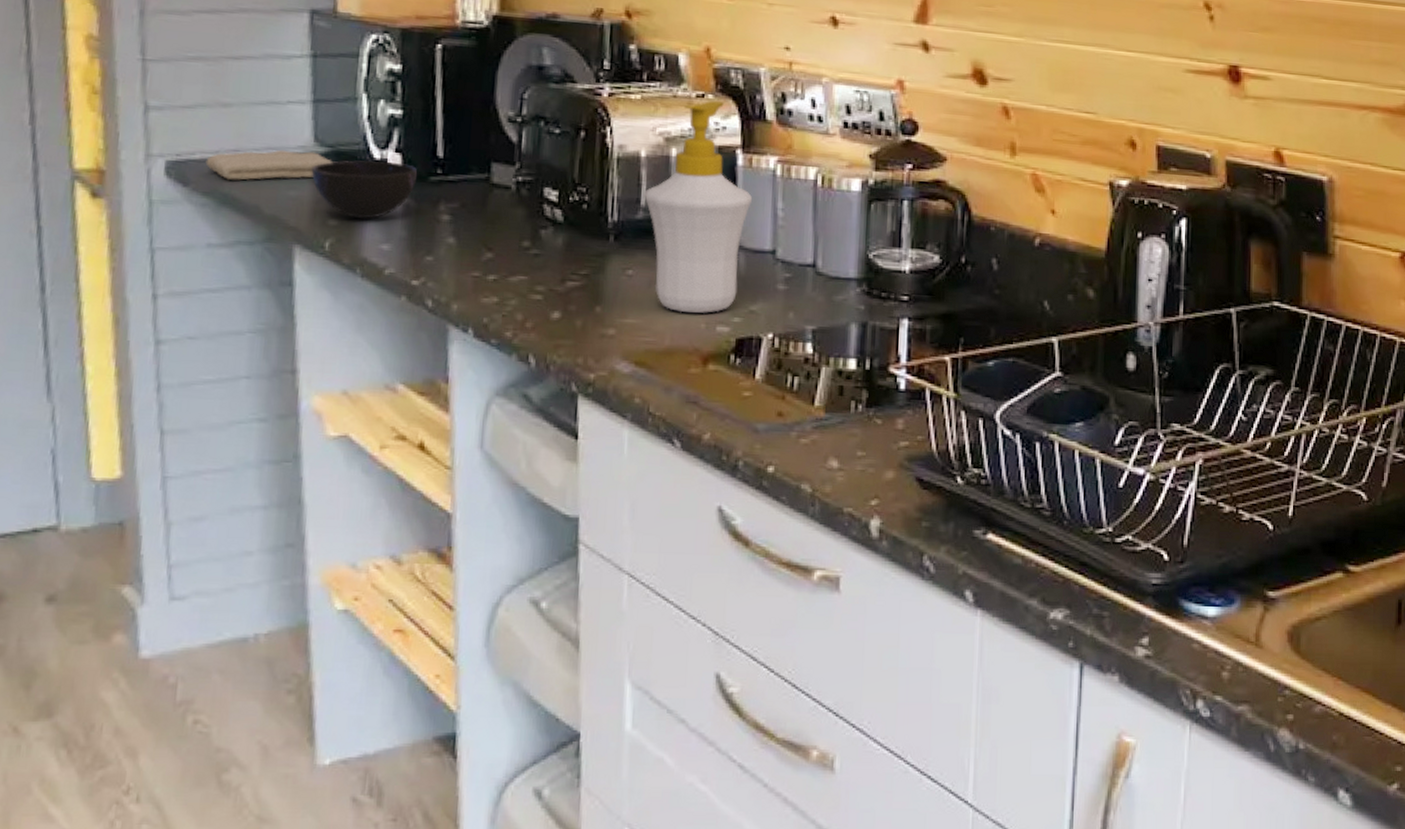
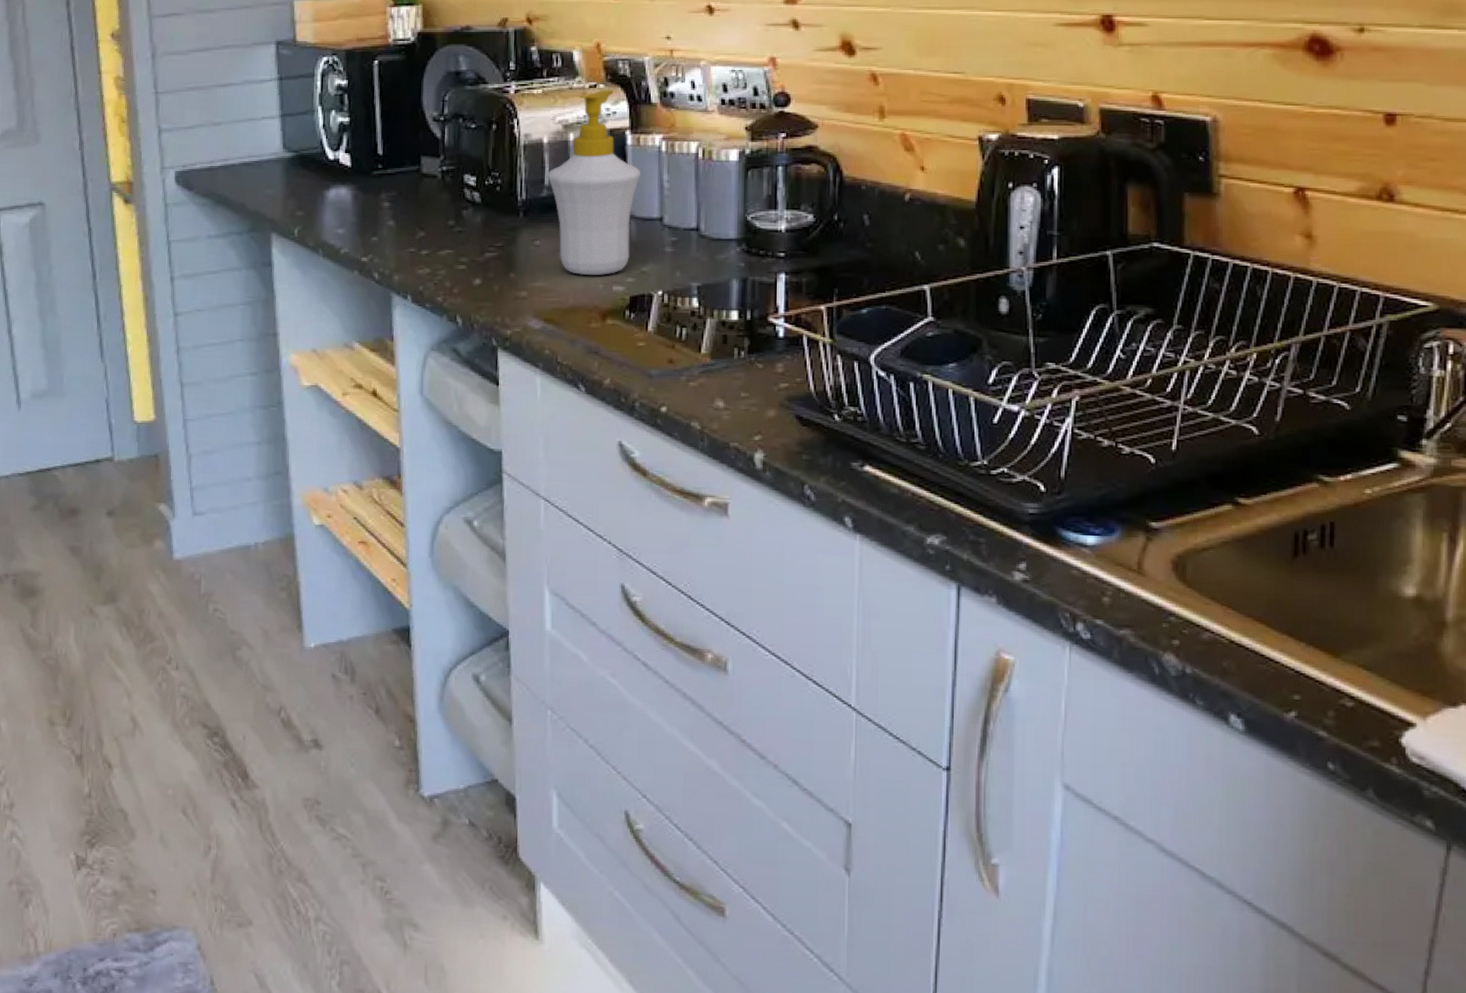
washcloth: present [205,149,332,181] -> none [204,157,297,184]
bowl: present [311,160,418,219] -> none [282,161,363,209]

